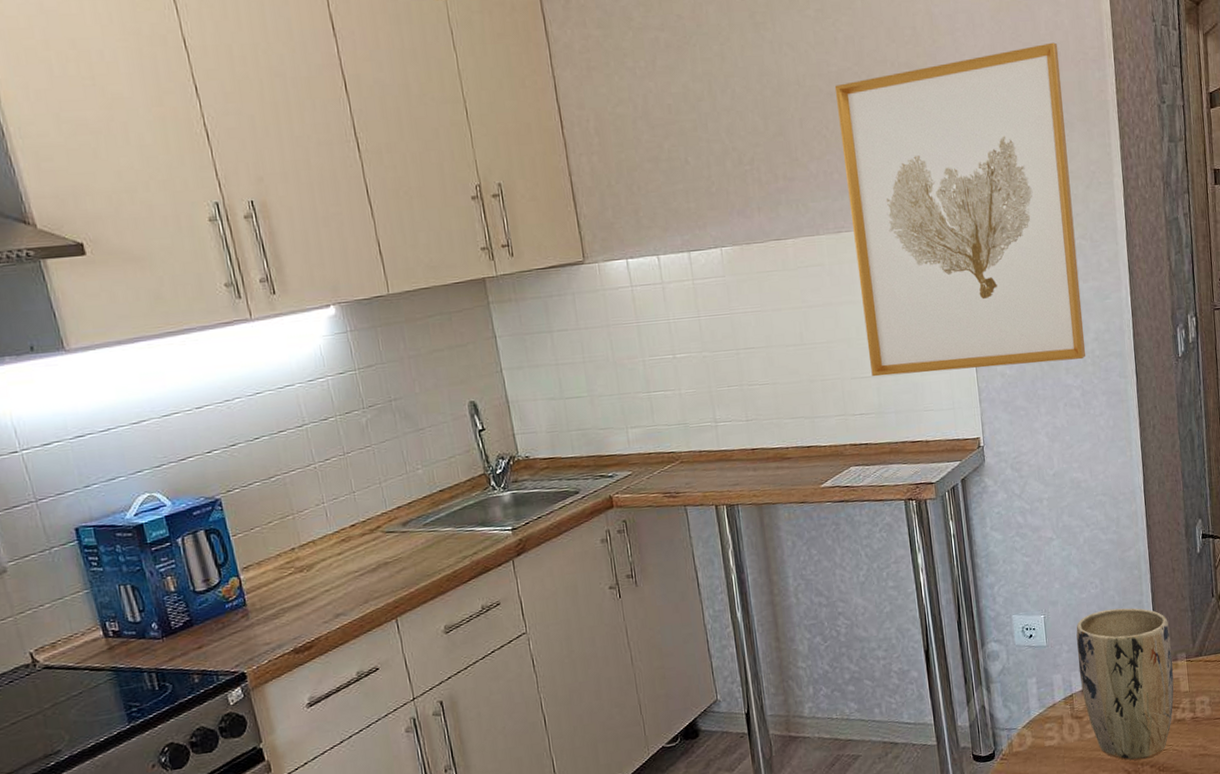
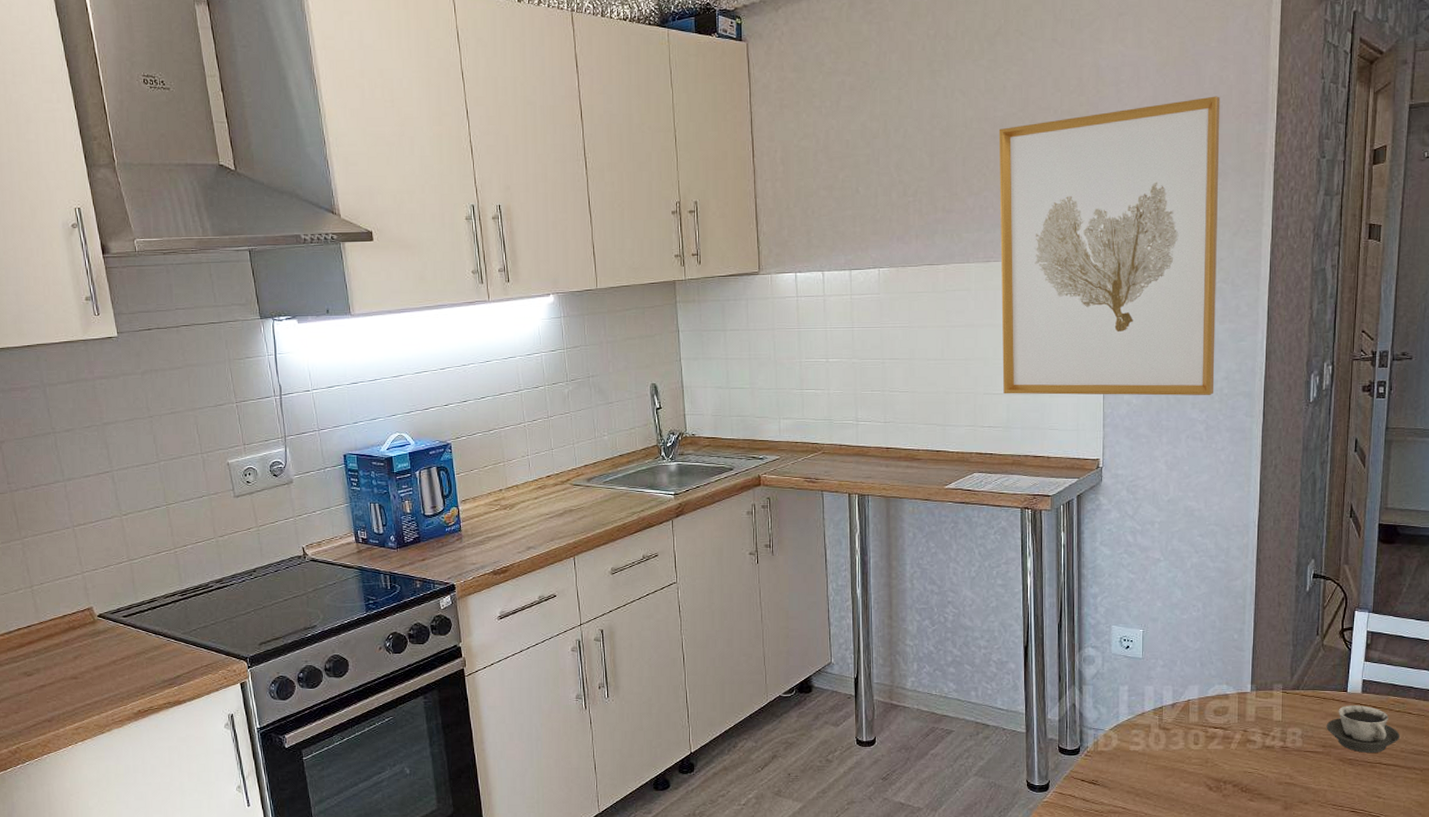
plant pot: present [1076,608,1174,761] -> none [1171,632,1269,778]

